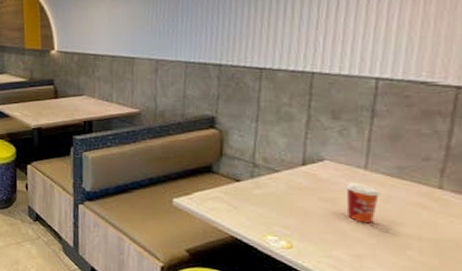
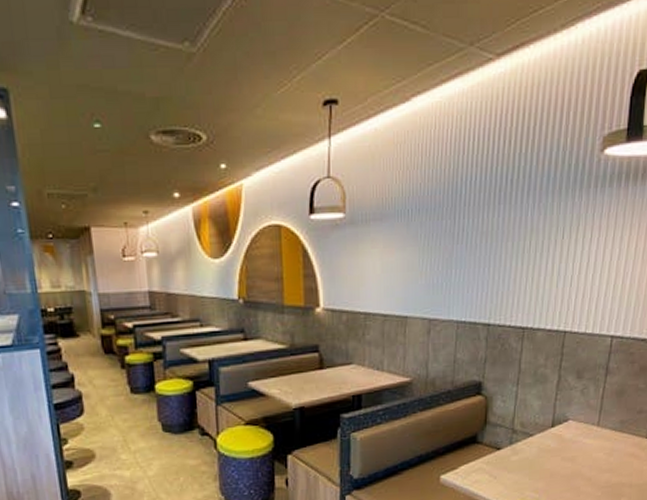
paper cup: present [345,182,381,224] -> none [583,439,607,478]

